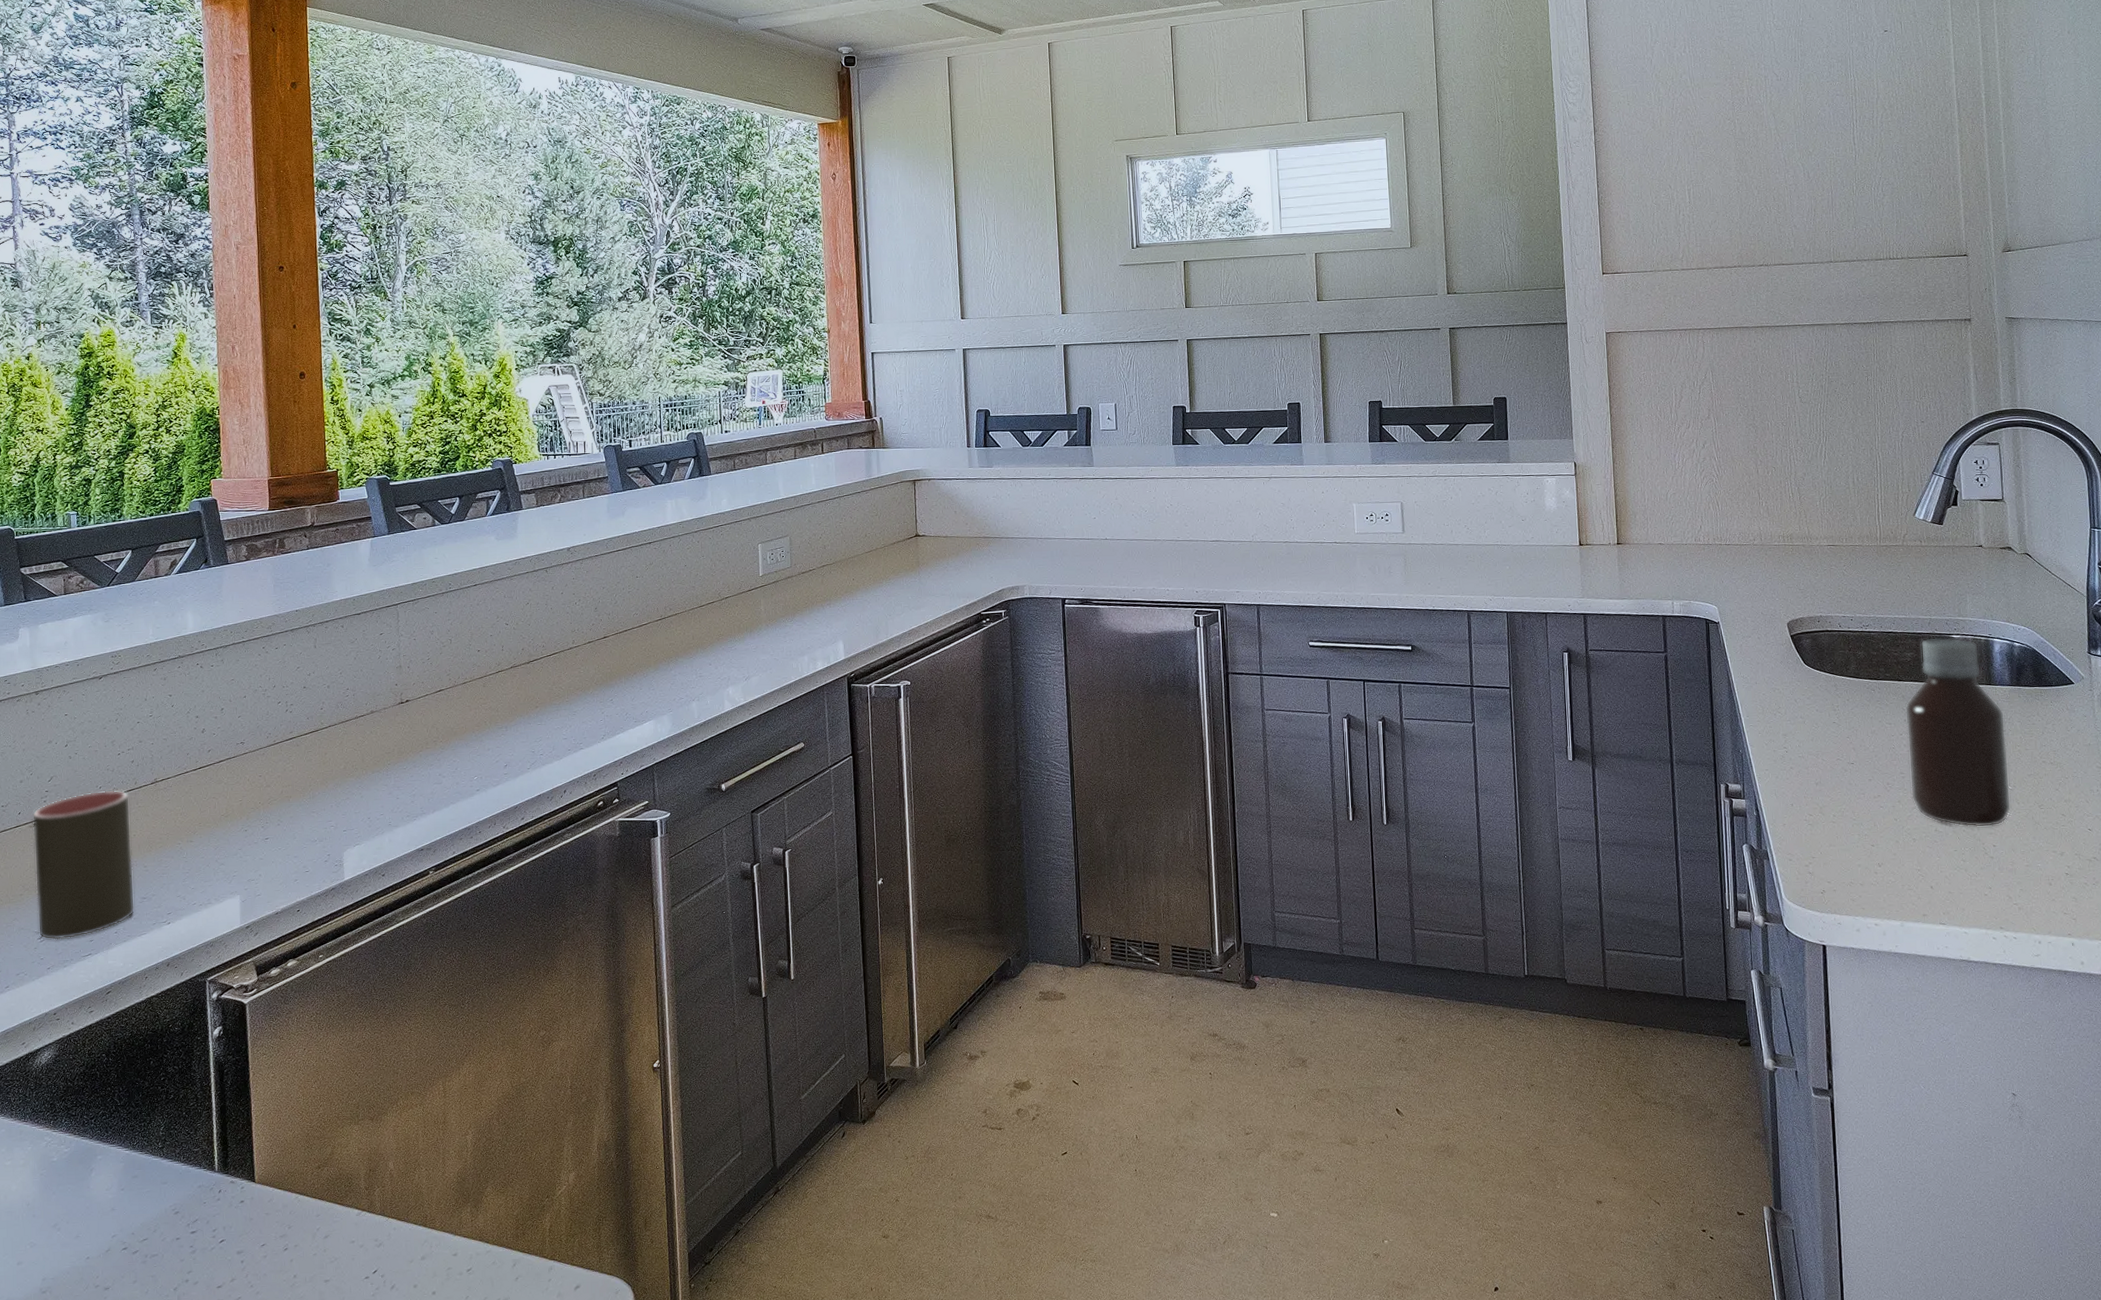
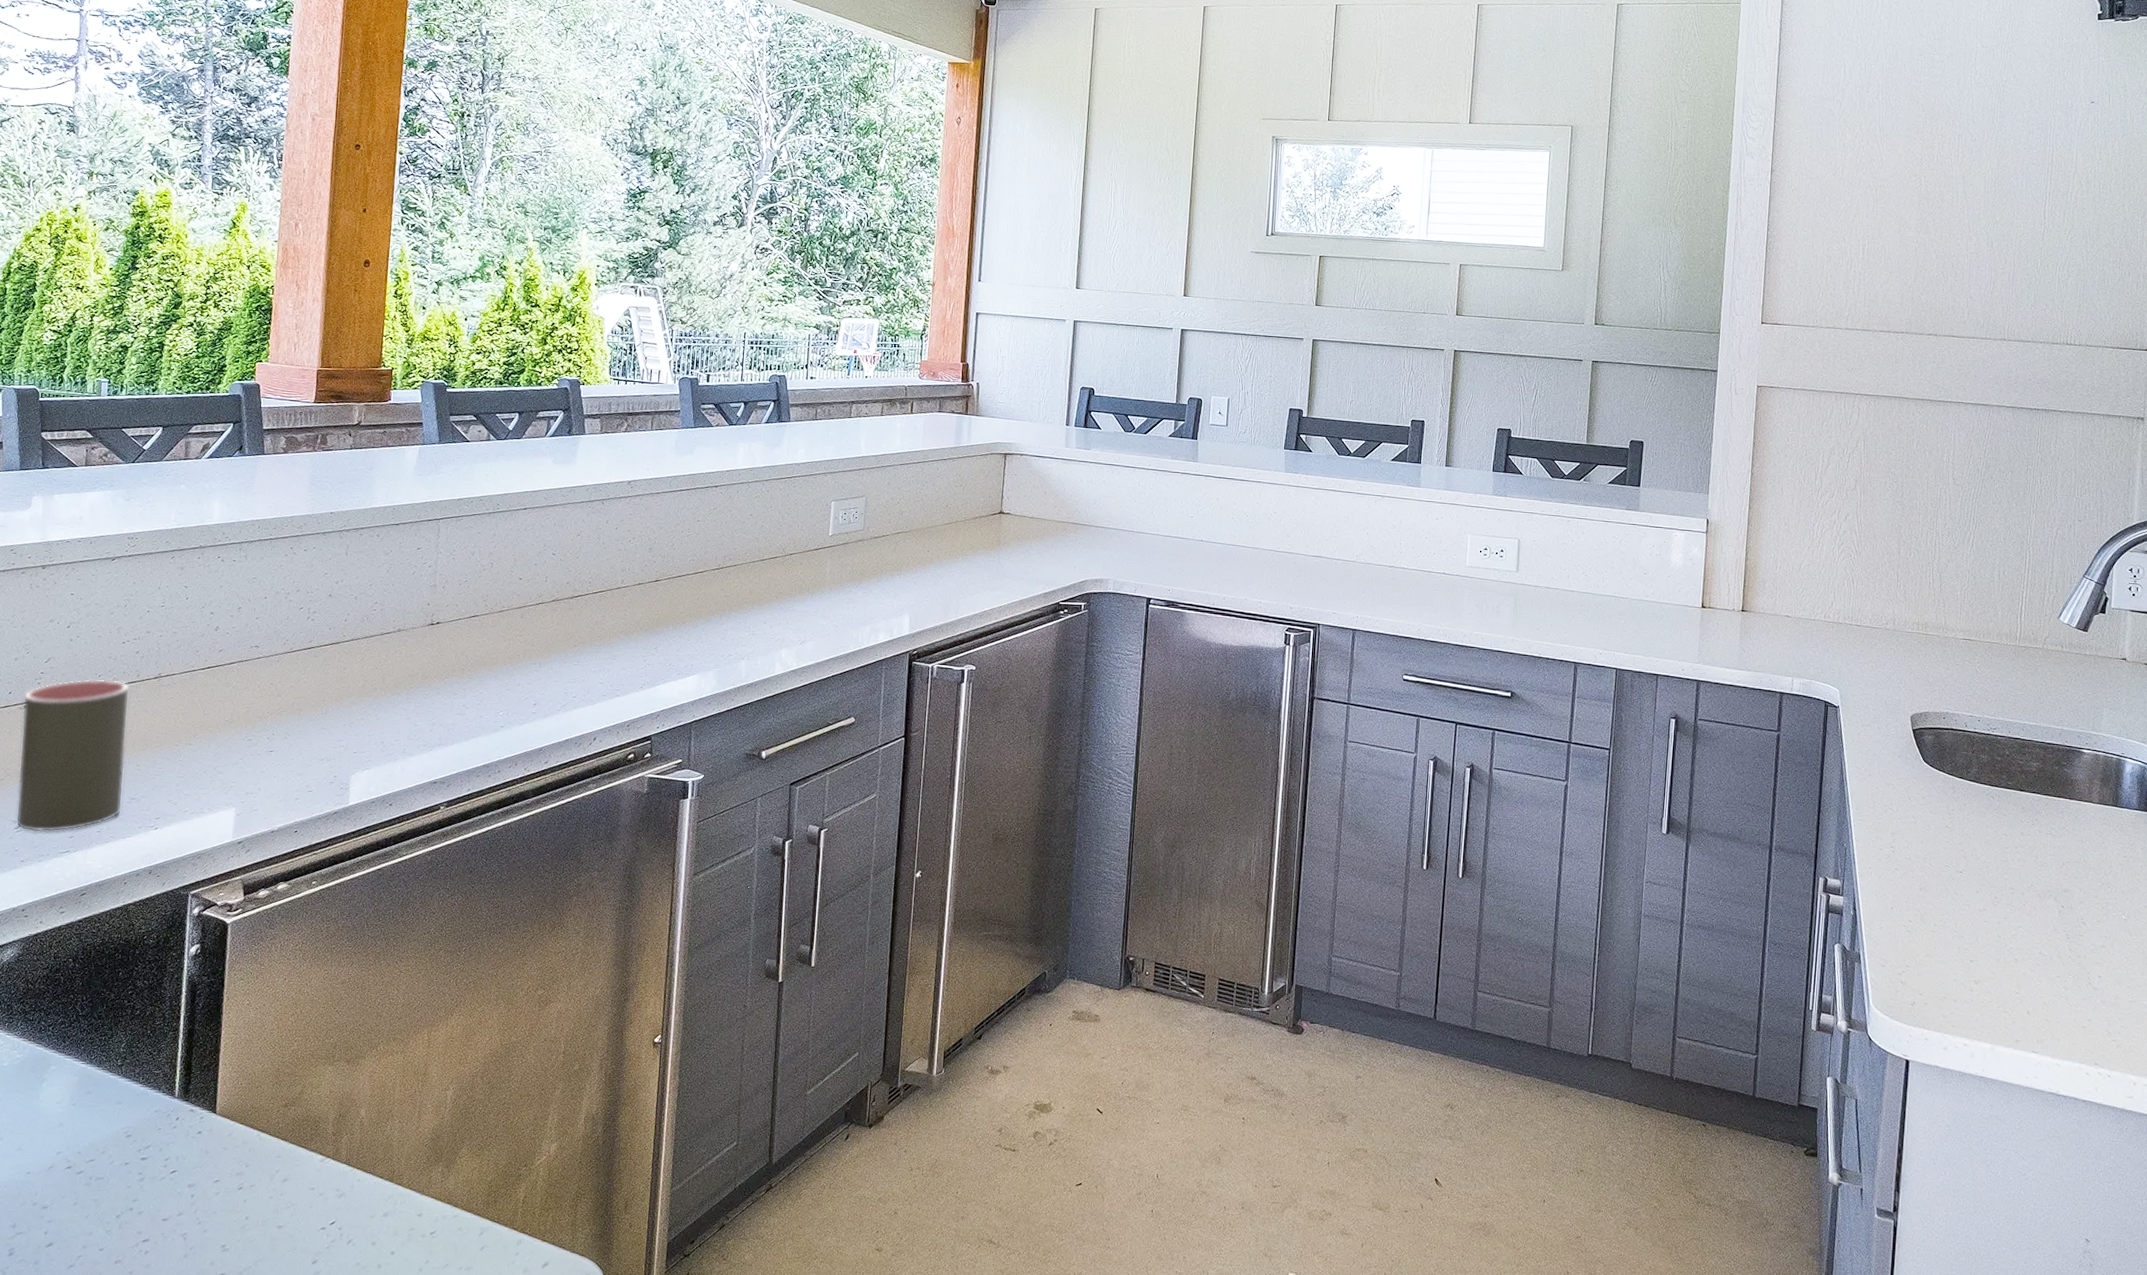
bottle: present [1905,637,2012,828] -> none [2019,749,2128,956]

